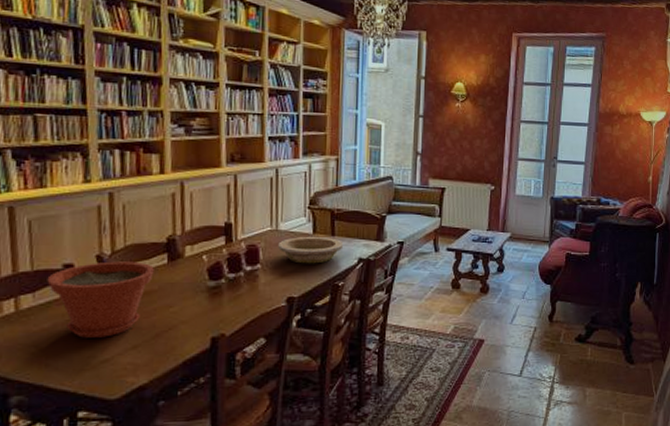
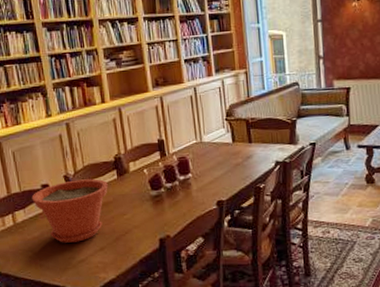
bowl: present [278,236,344,264] -> none [204,144,261,171]

